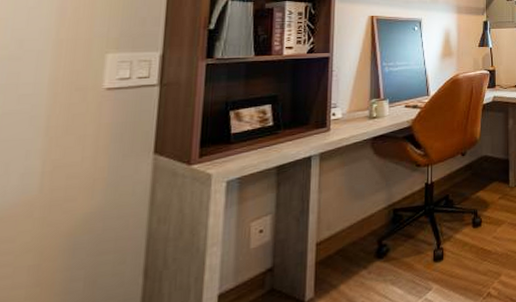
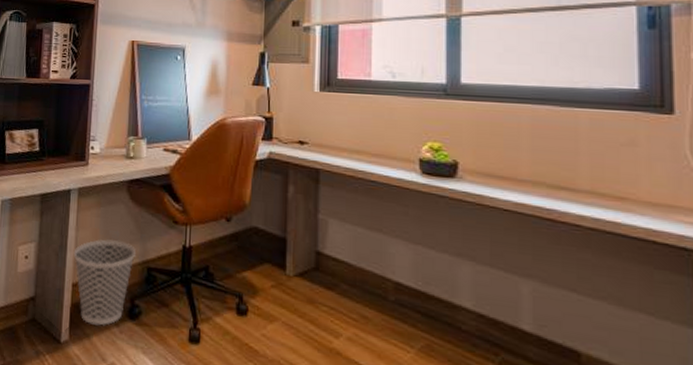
wastebasket: none [316,192,381,276] -> present [73,239,136,326]

